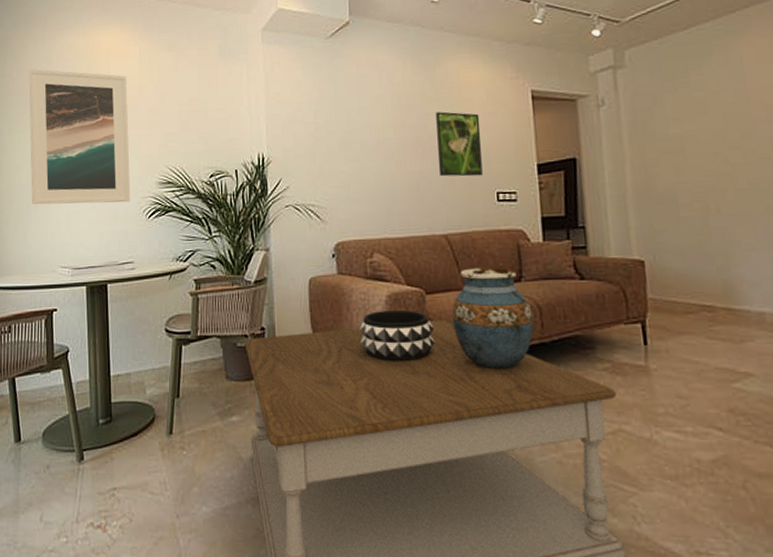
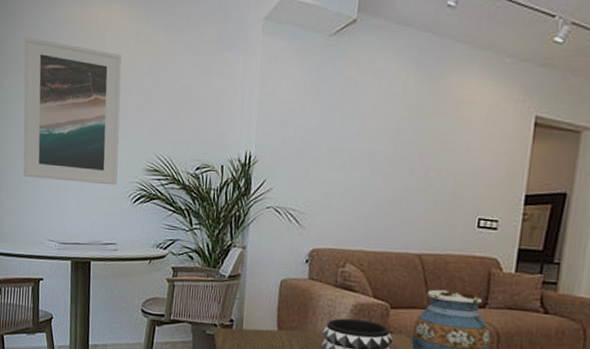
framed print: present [436,111,483,177] -> none [423,128,476,200]

